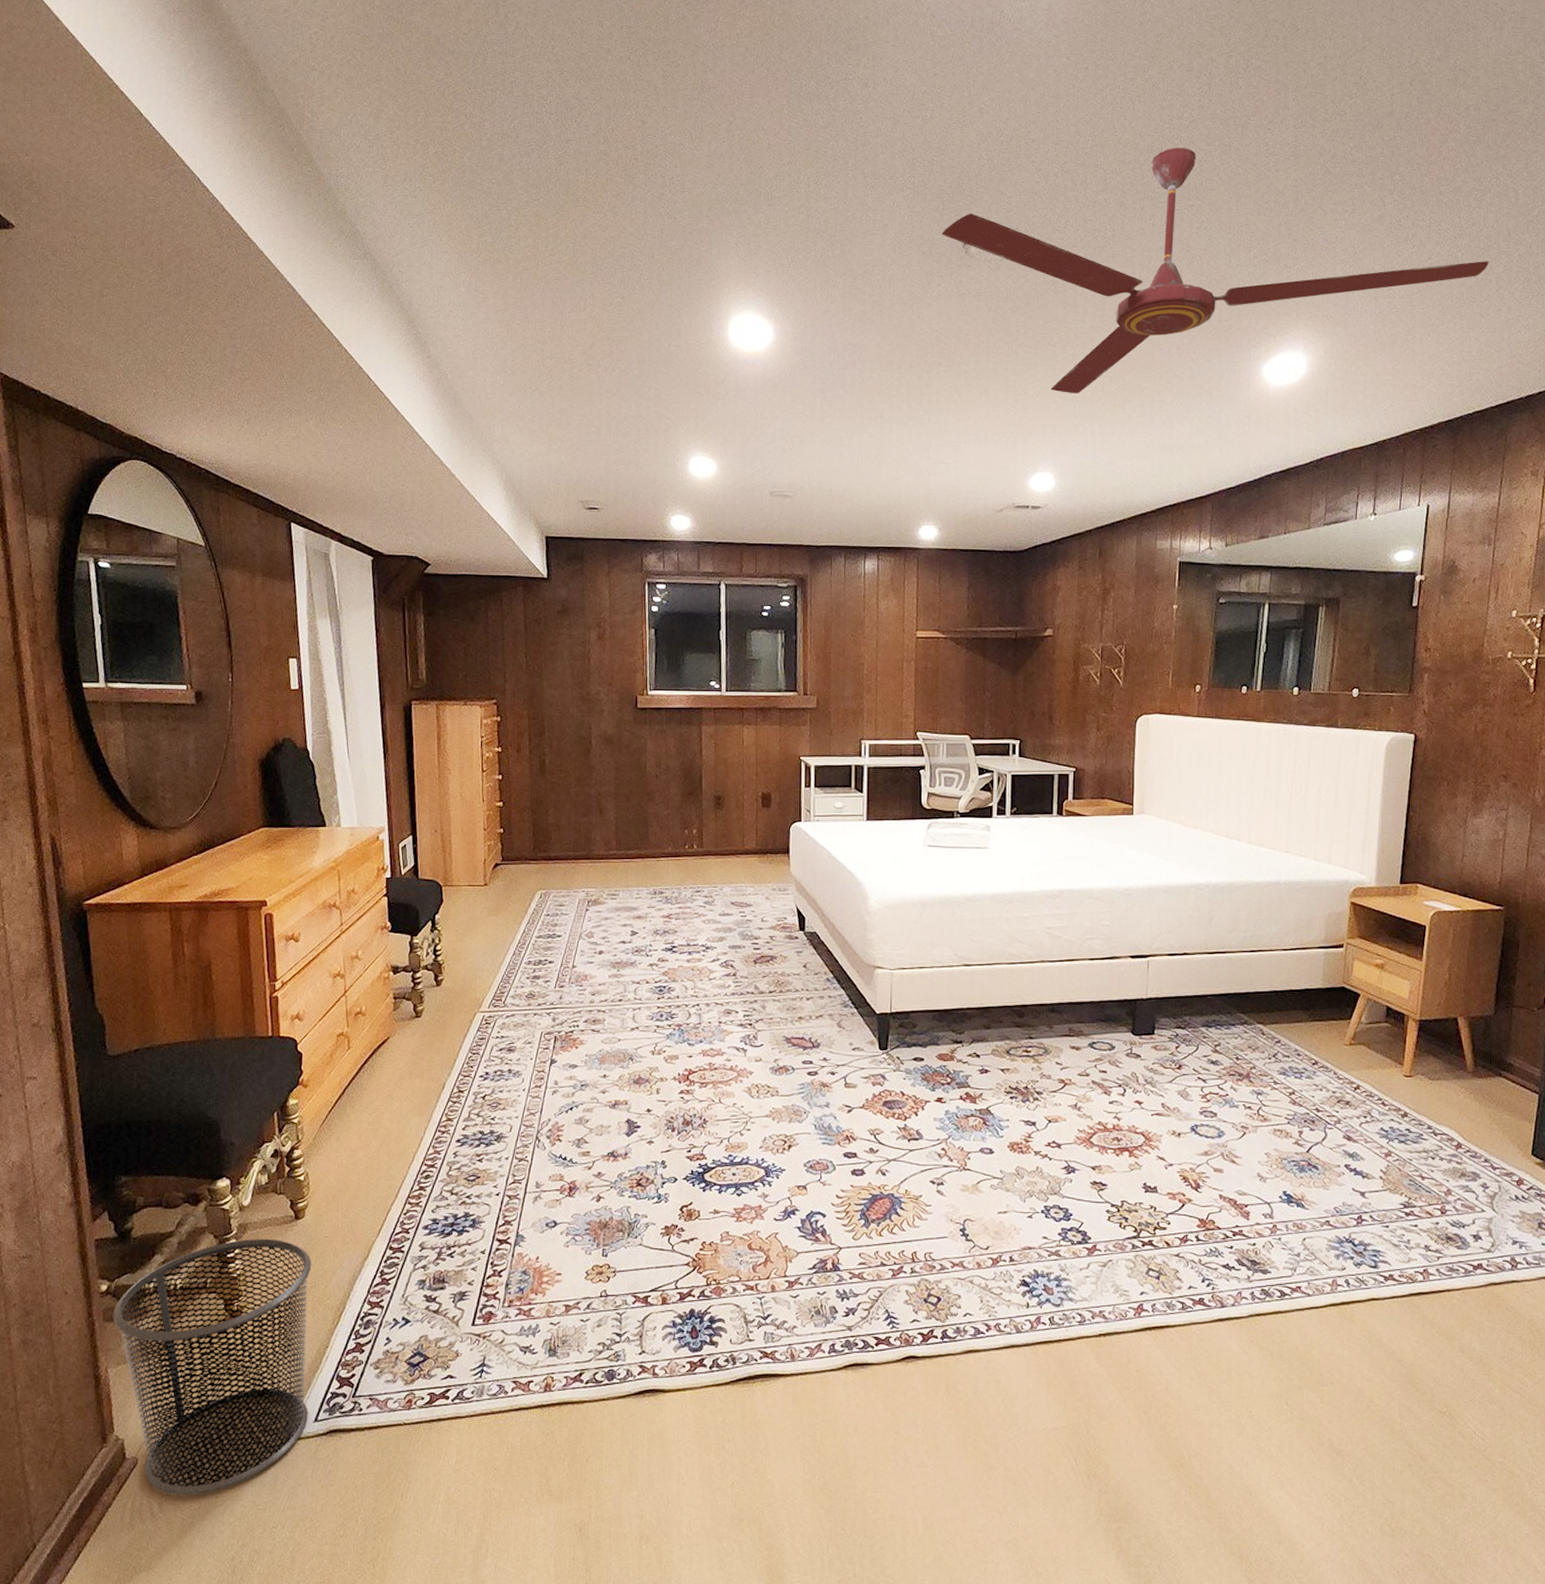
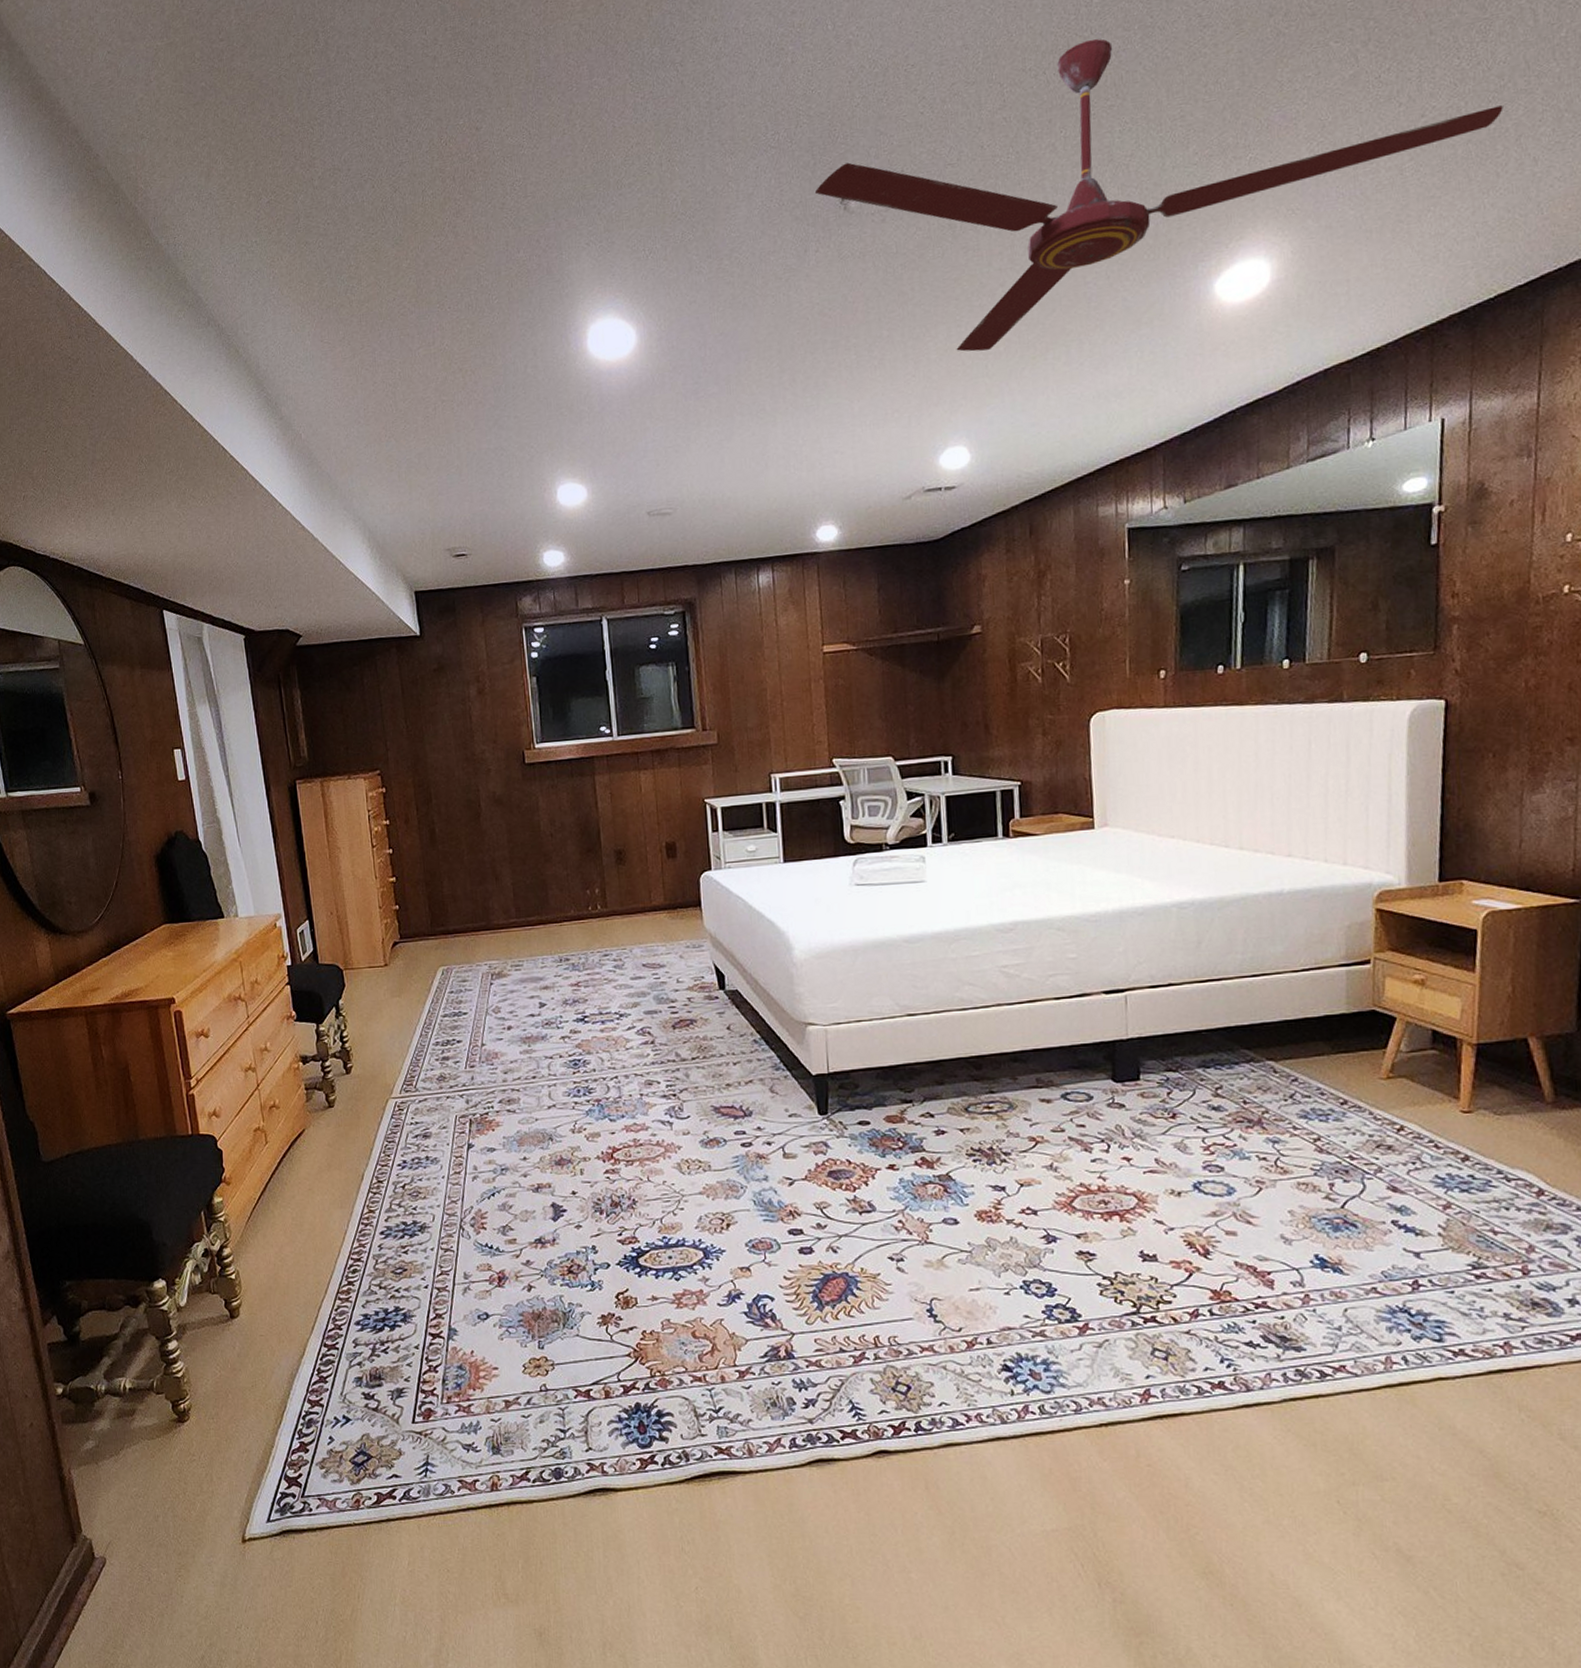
waste bin: present [113,1238,312,1494] -> none [70,1338,261,1594]

